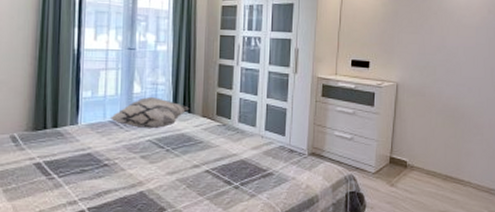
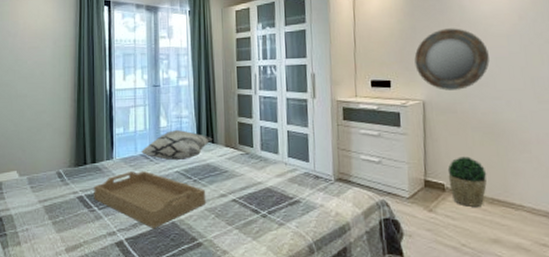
serving tray: none [53,138,177,199] -> present [94,171,205,229]
home mirror: none [393,15,459,75] -> present [414,28,490,91]
potted plant: none [411,137,444,182] -> present [447,156,487,207]

